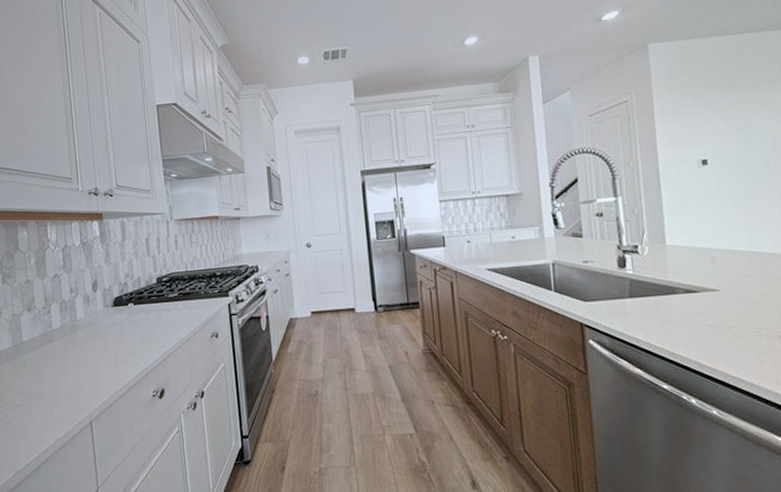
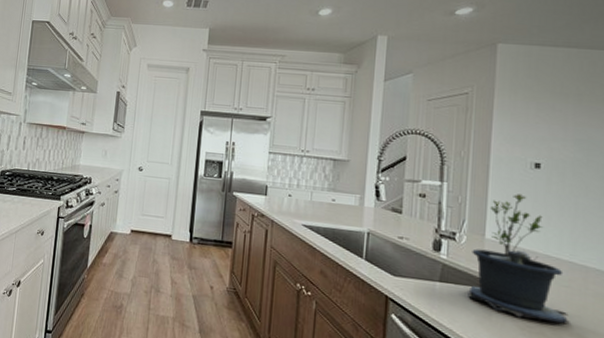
potted plant: none [655,194,756,317] -> present [468,194,570,324]

